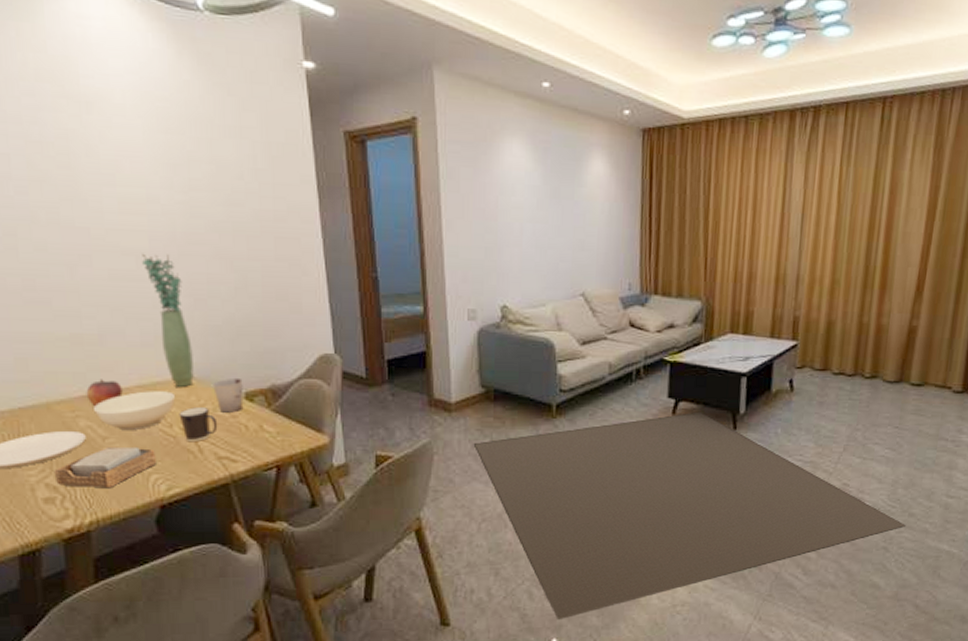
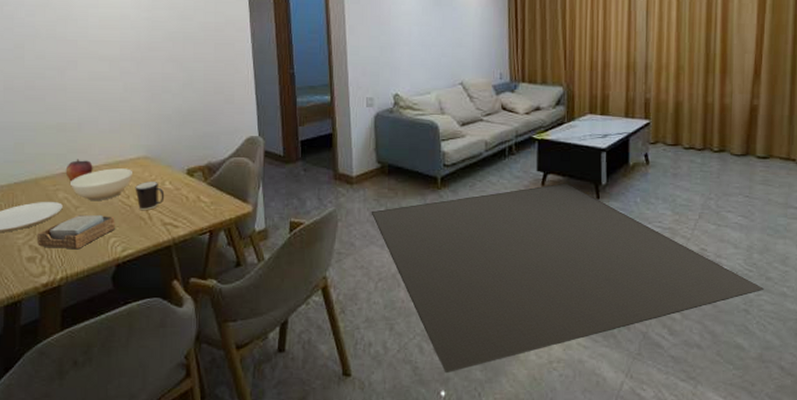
vase: present [142,253,194,387] -> none [114,59,148,165]
cup: present [213,377,244,413] -> none [162,156,186,186]

